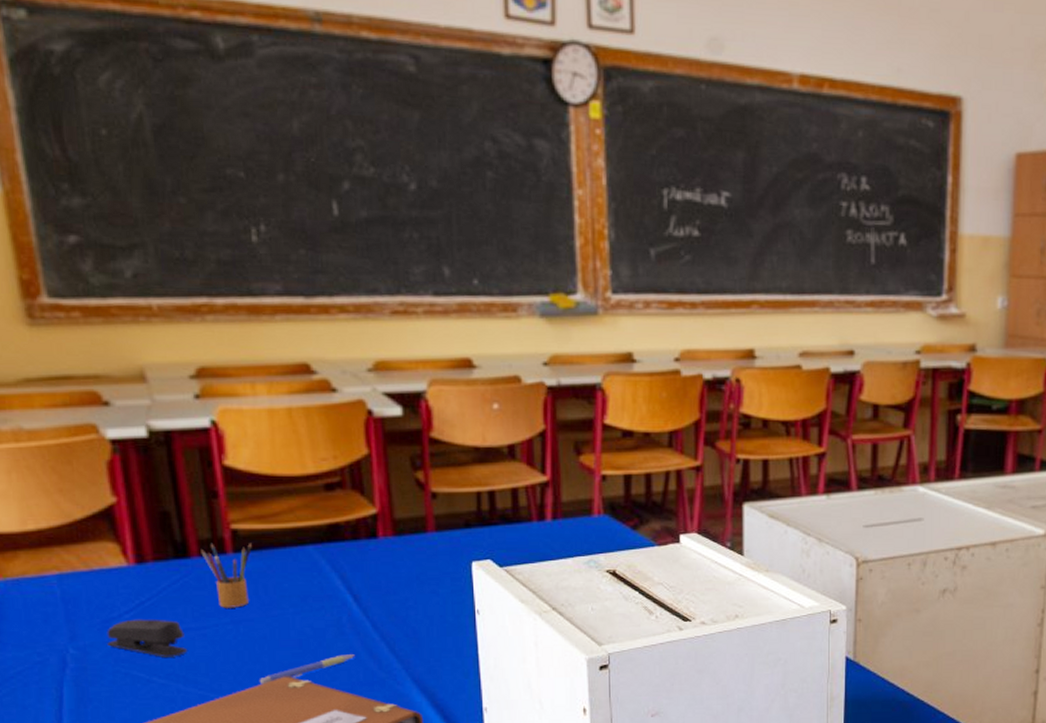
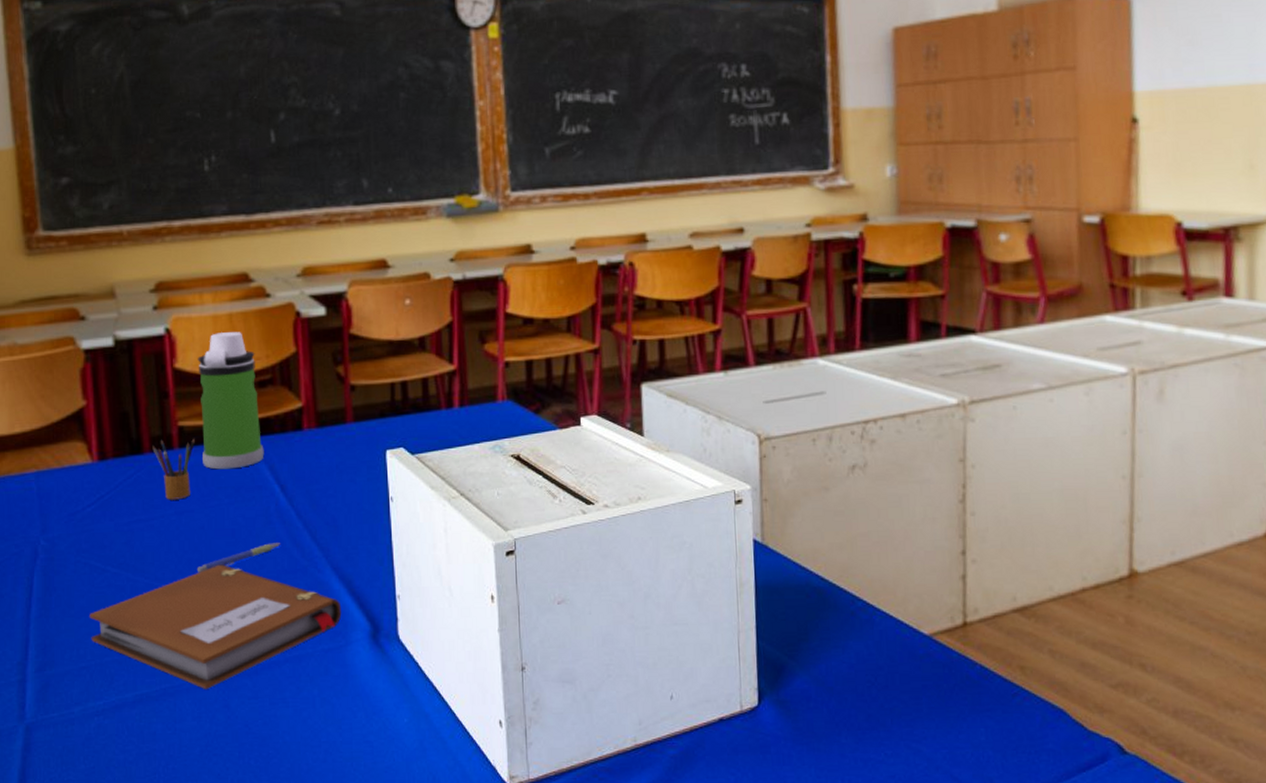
stapler: present [106,619,188,657] -> none [72,511,138,548]
water bottle: none [252,428,334,577] -> present [198,332,264,470]

